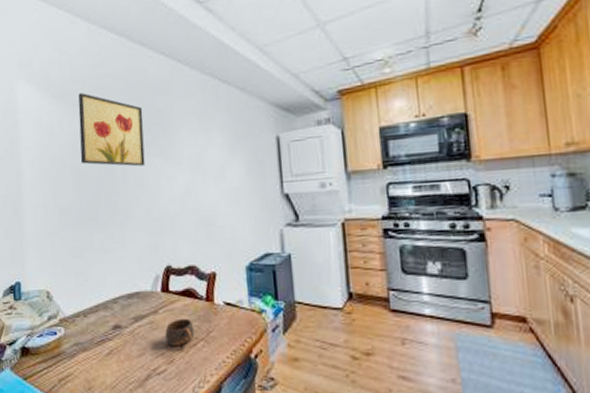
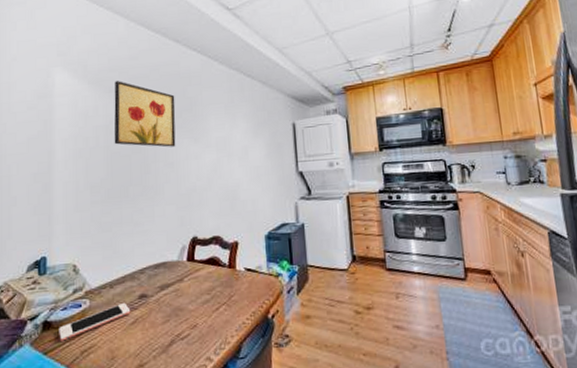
cell phone: none [36,332,106,368] -> present [59,302,131,341]
cup: present [165,318,195,346] -> none [189,284,217,312]

